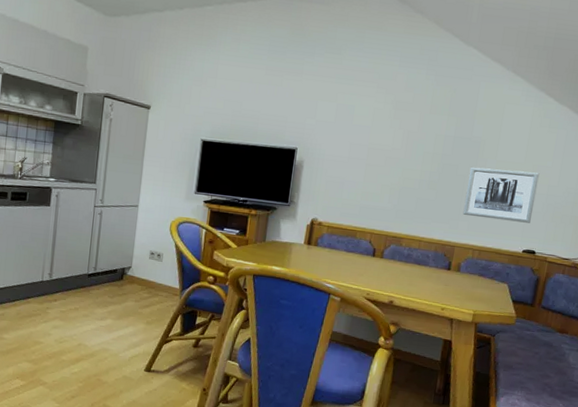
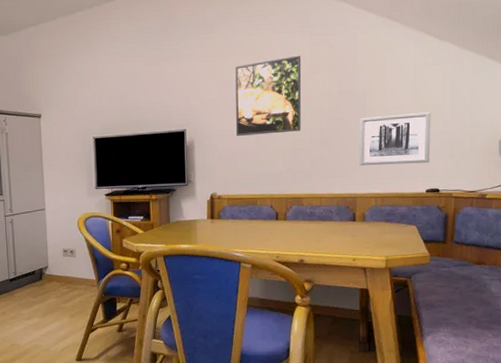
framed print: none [347,92,424,170] -> present [235,55,302,136]

